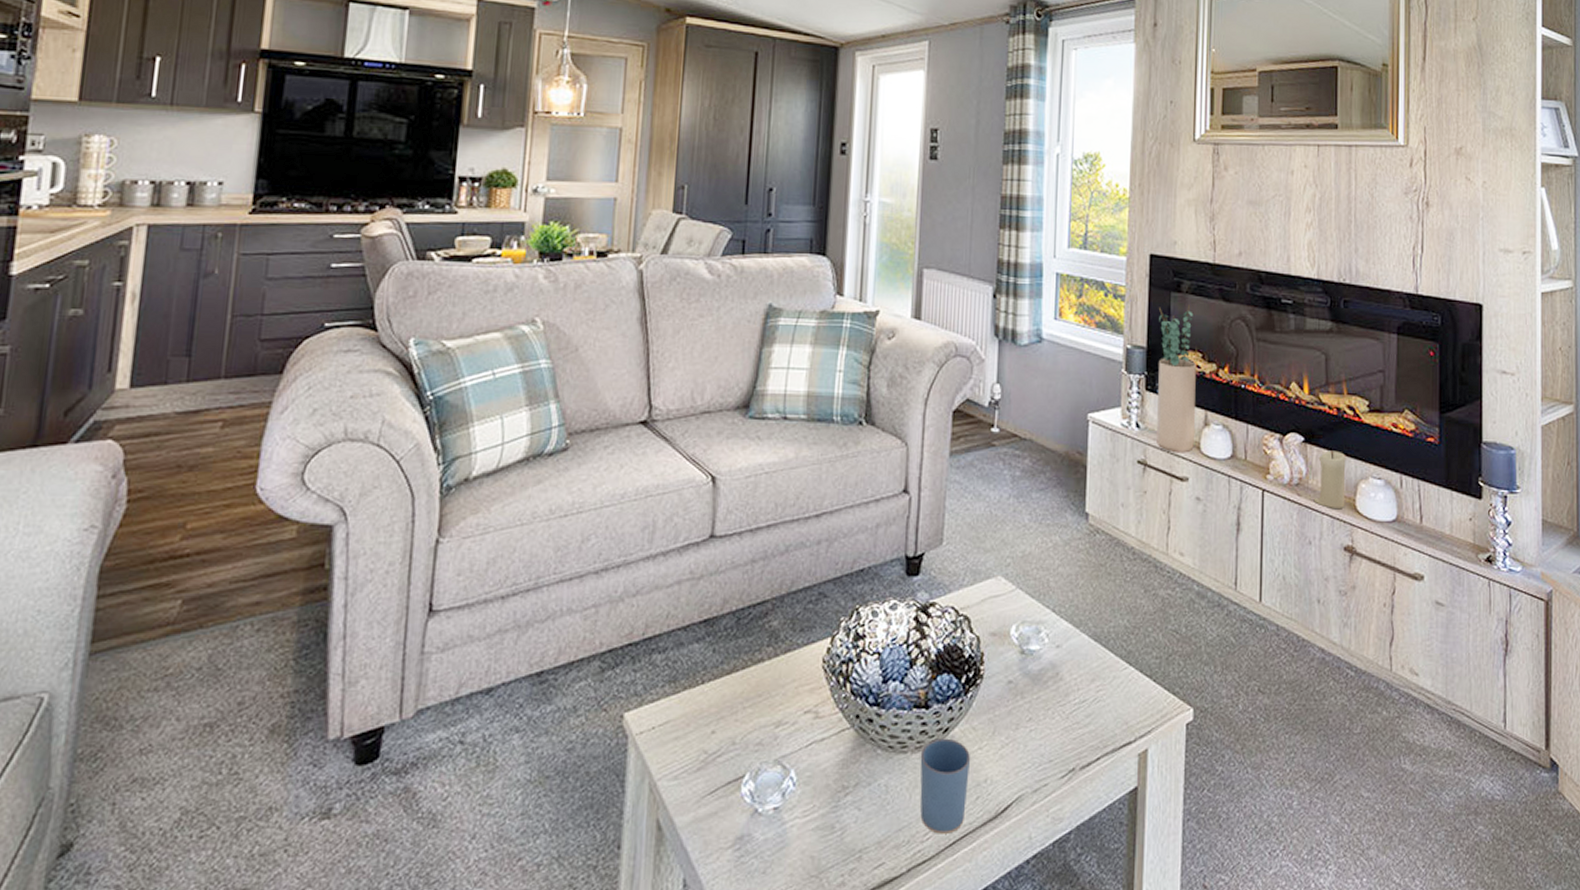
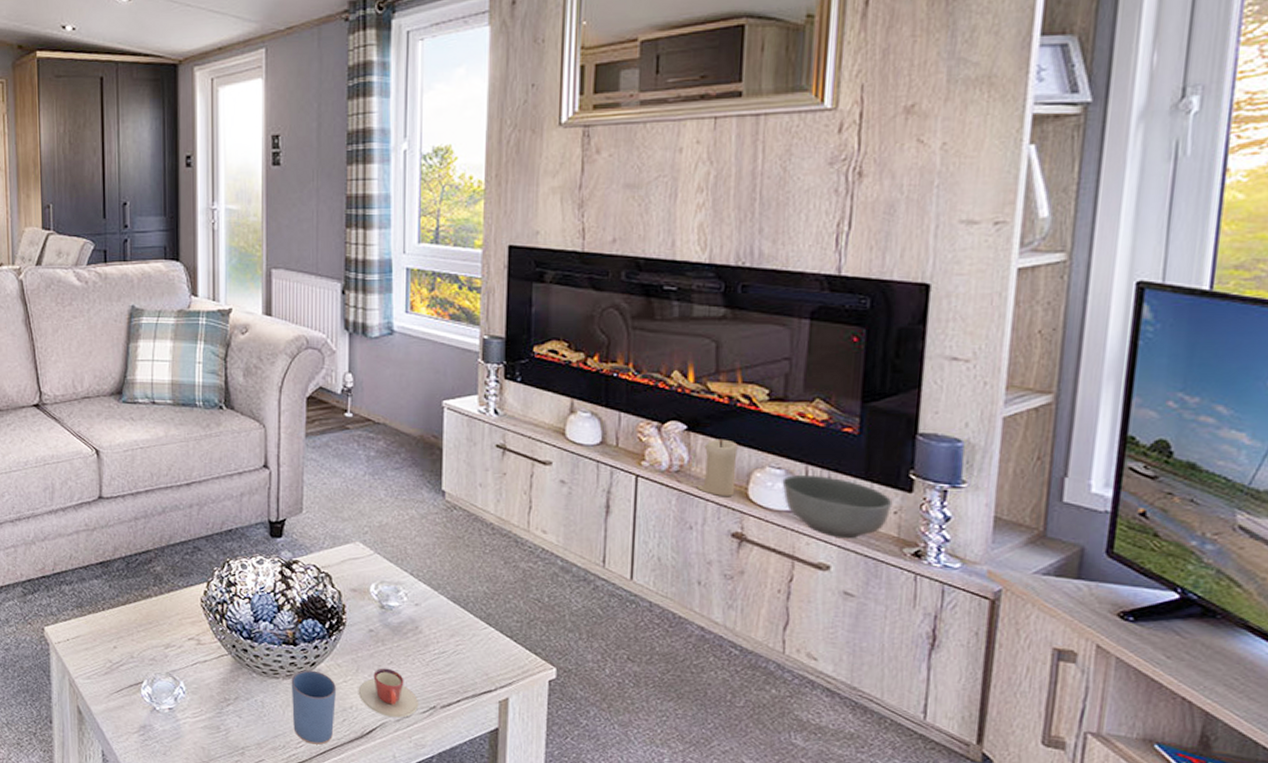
teacup: none [995,726,1057,788] -> present [359,668,418,718]
vase: present [1157,305,1196,453] -> none [517,295,561,439]
bowl: none [1382,485,1468,547] -> present [782,475,893,539]

